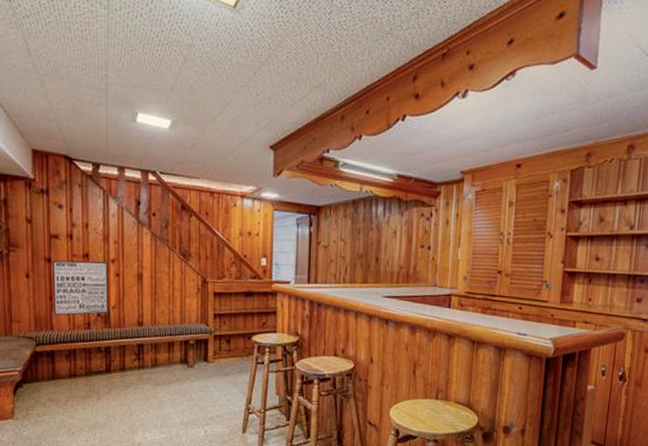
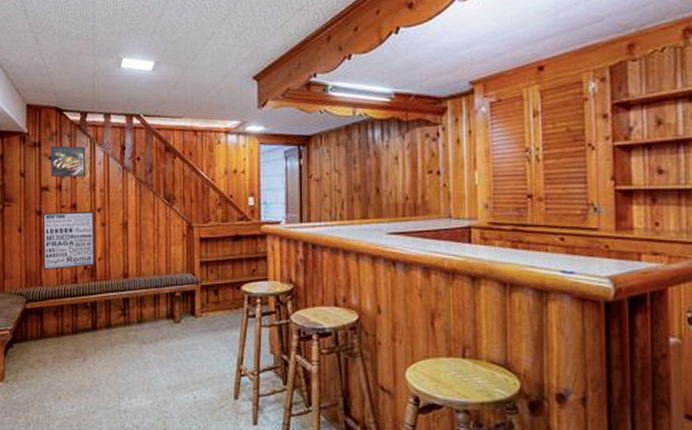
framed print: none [60,195,99,228] -> present [51,146,86,178]

